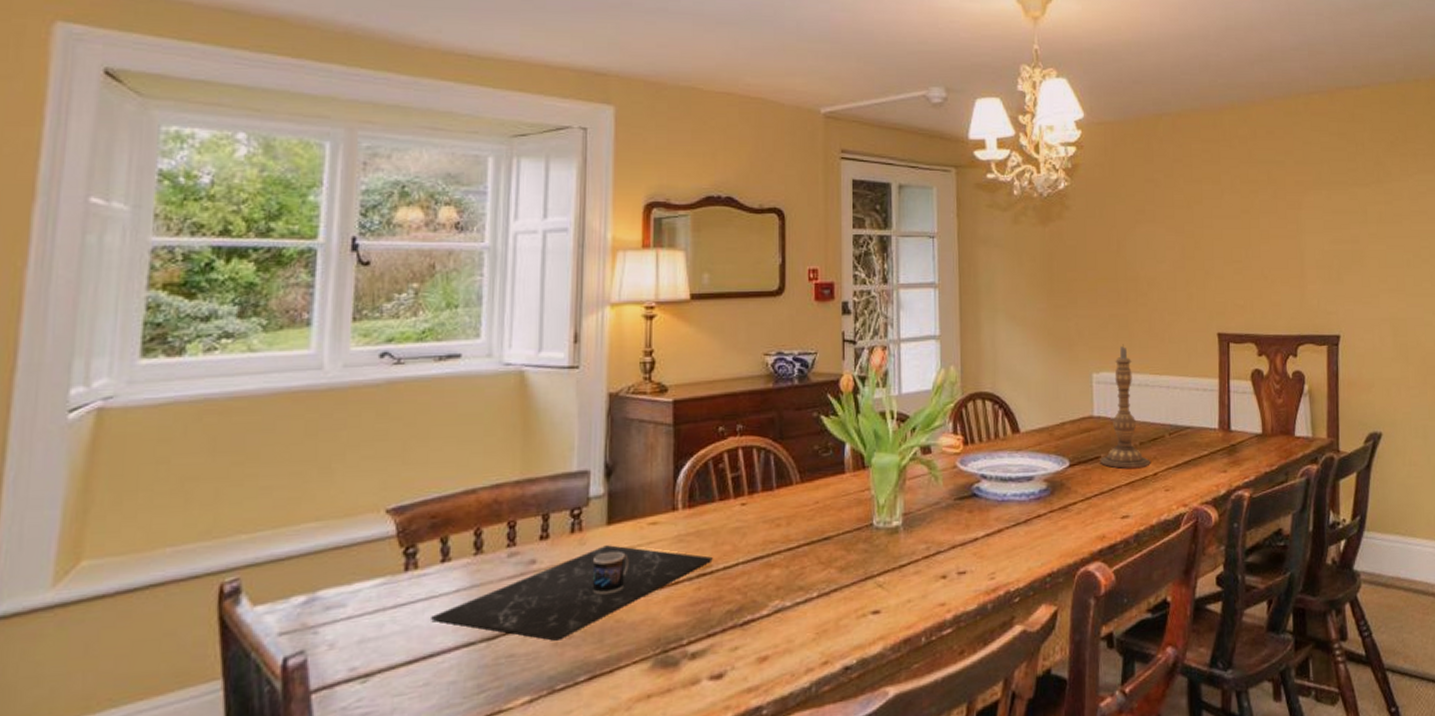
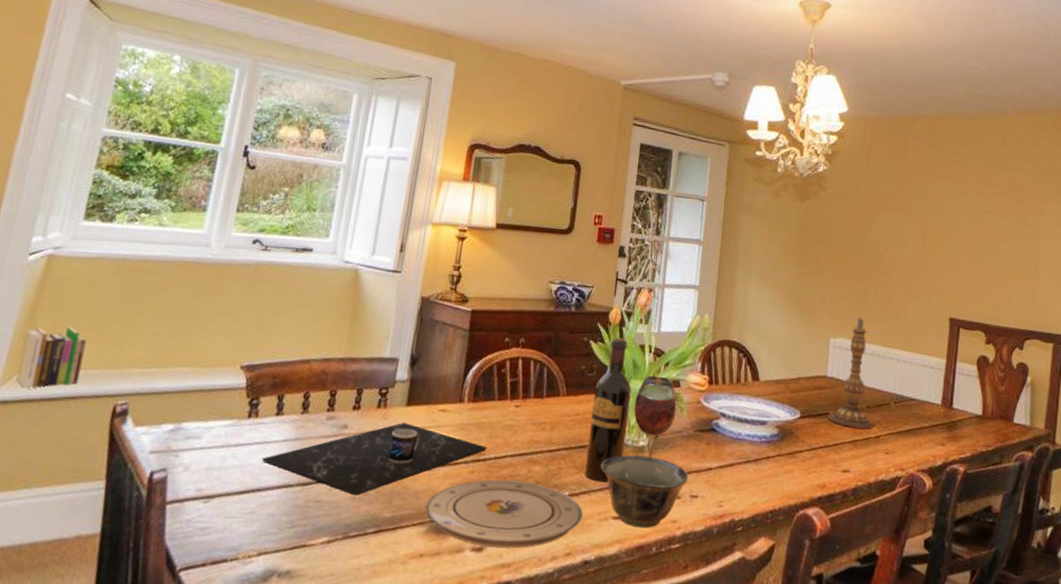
books: none [76,495,168,583] -> present [16,326,86,388]
plate: none [647,589,836,672] -> present [425,479,583,548]
wine bottle: none [833,406,876,575] -> present [585,337,632,483]
bowl: none [851,536,953,619] -> present [600,455,689,528]
wineglass: none [882,444,930,538] -> present [634,375,677,458]

